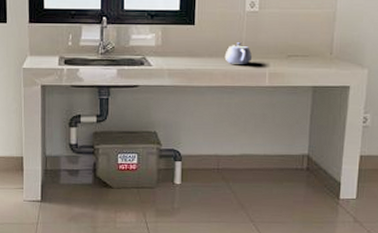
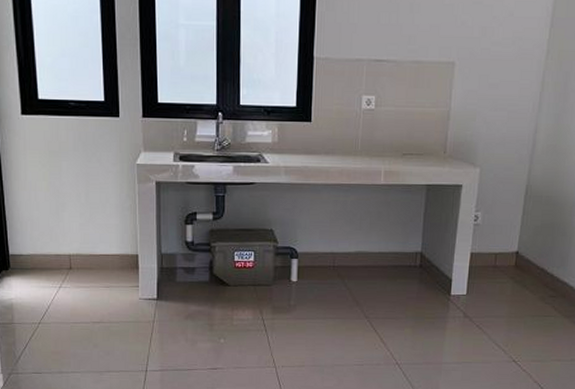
teapot: present [224,42,253,64] -> none [341,140,369,162]

